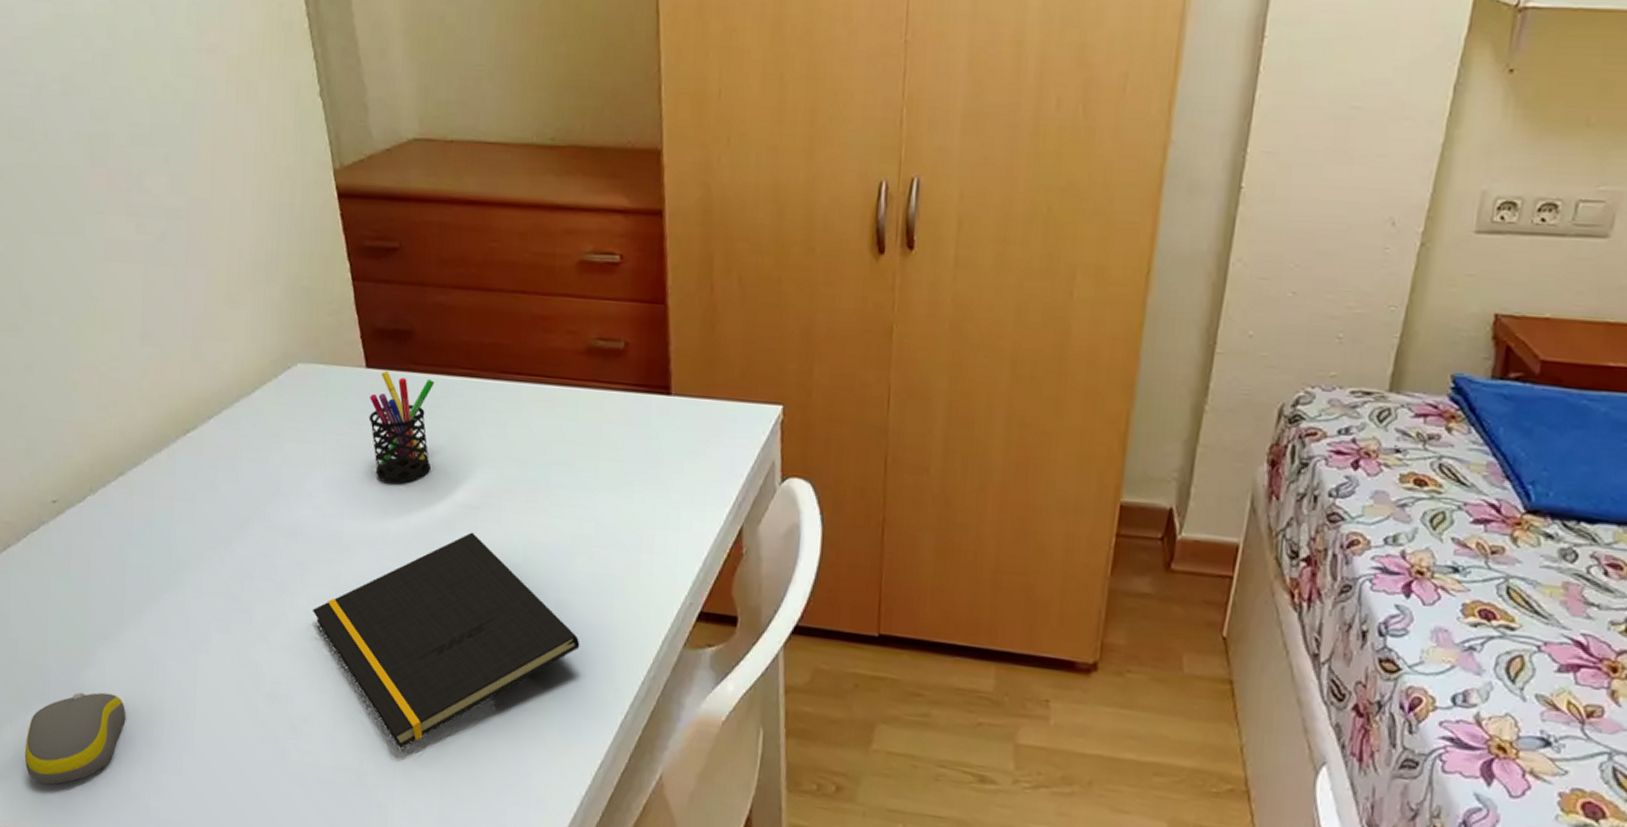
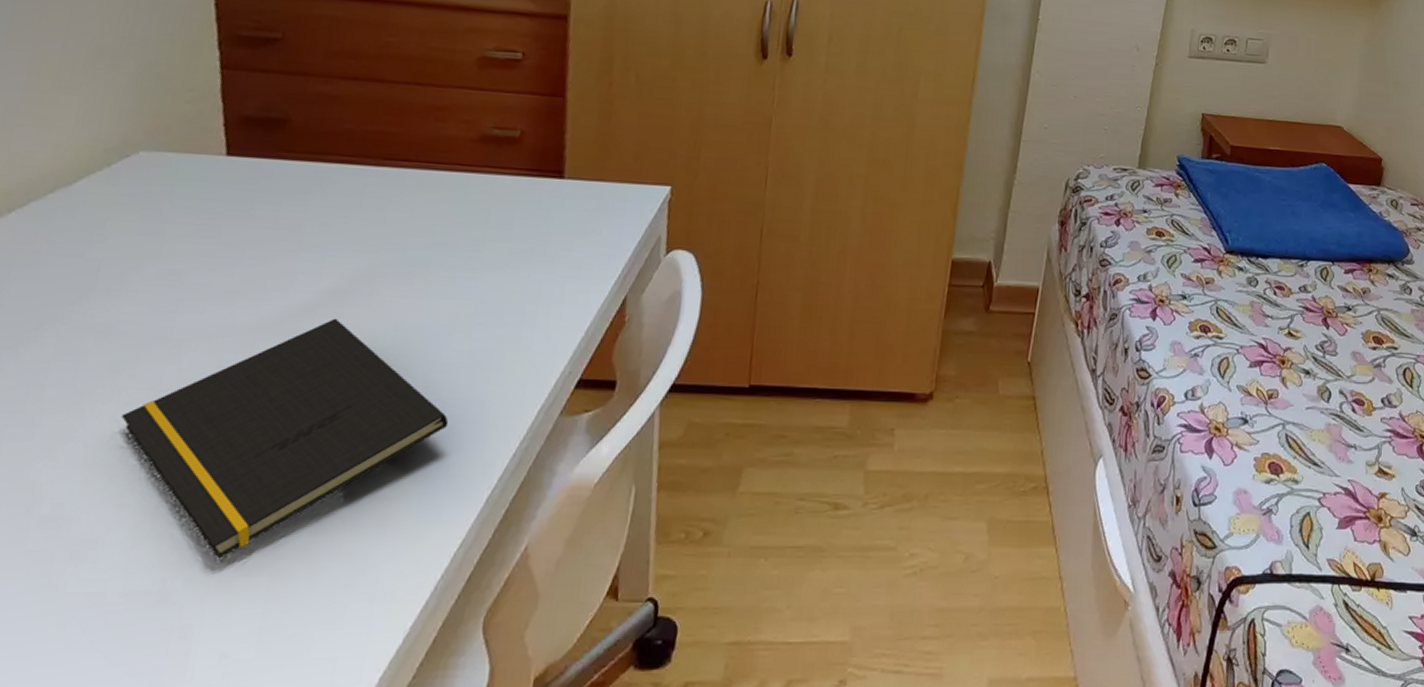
pen holder: present [369,371,435,482] -> none [223,159,309,271]

